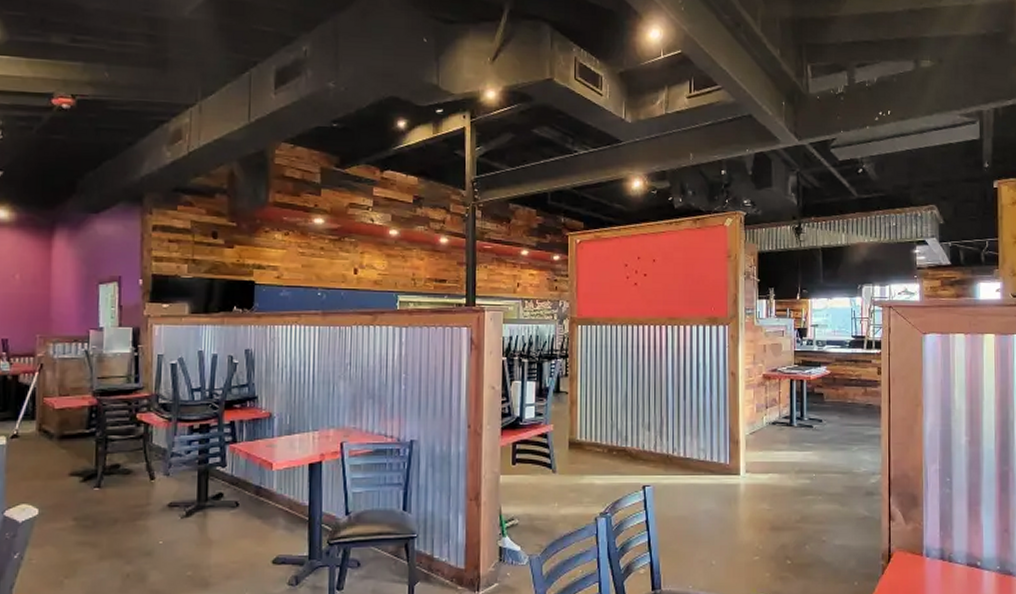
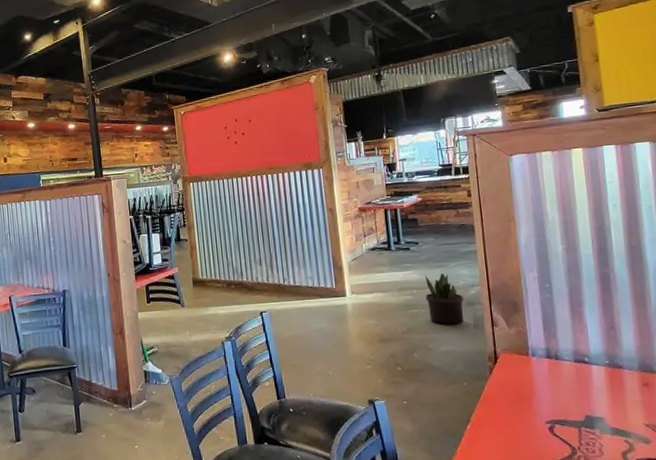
planter: none [824,457,863,516] -> present [425,273,464,325]

